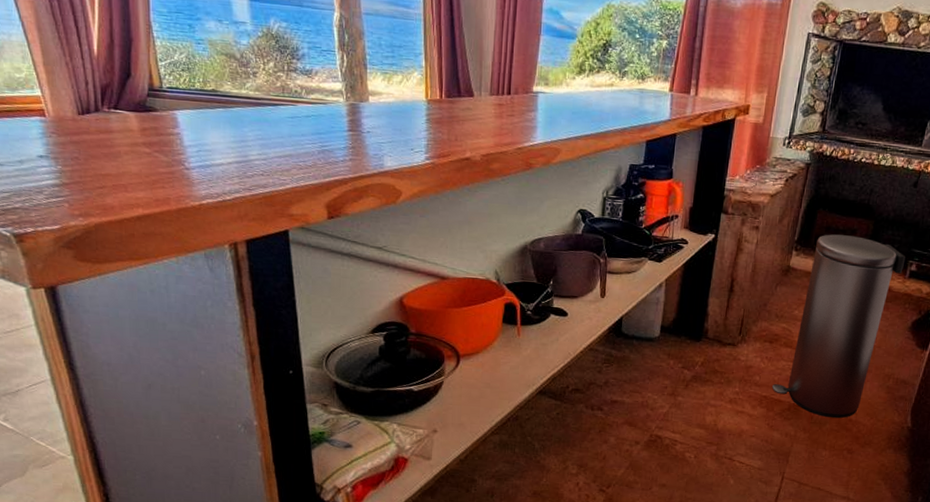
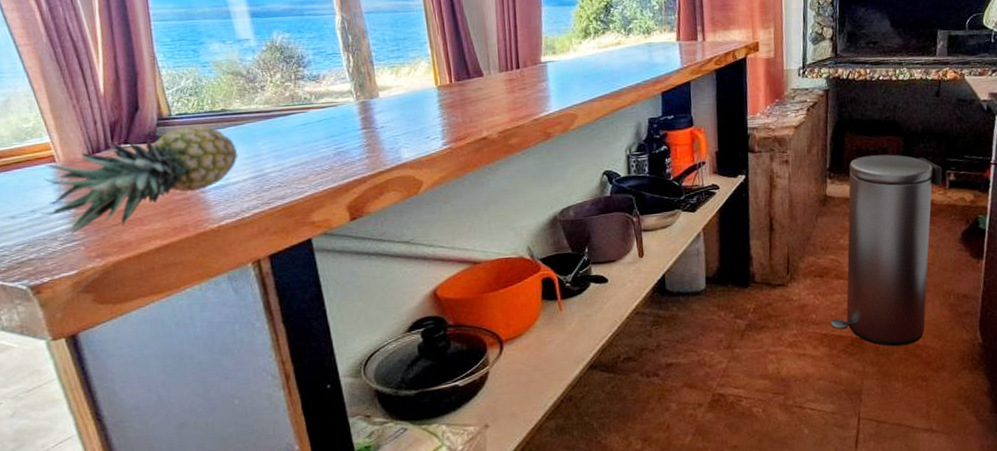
fruit: none [27,101,225,191] -> present [40,125,239,235]

